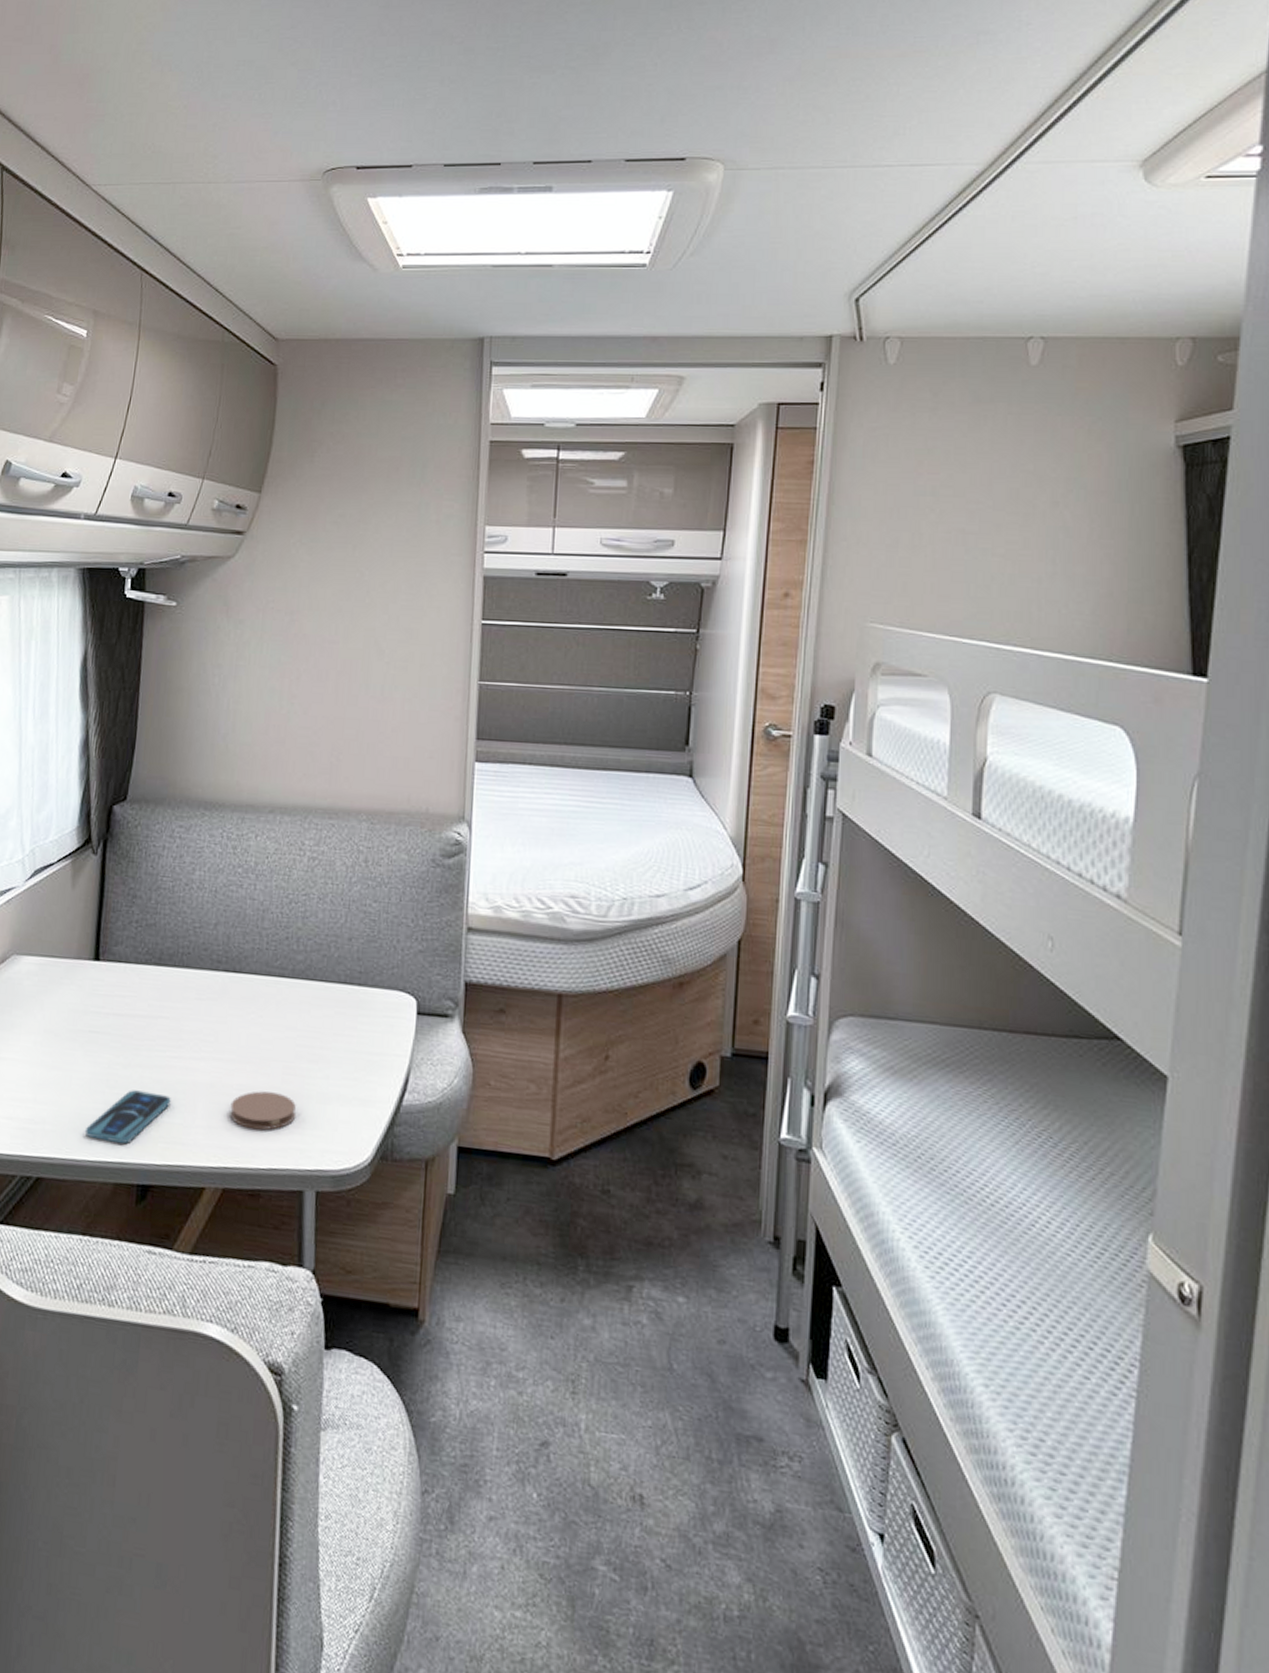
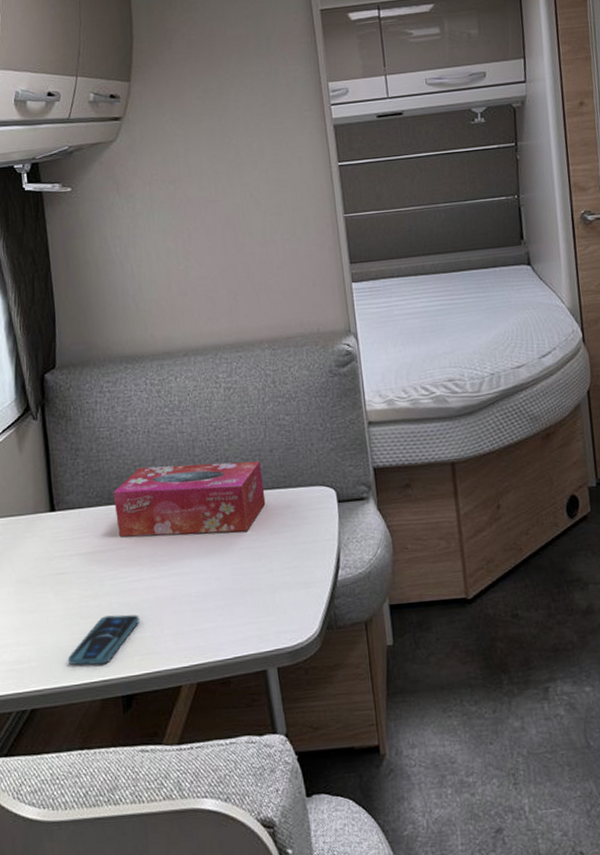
tissue box: none [164,930,336,1026] -> present [113,461,266,537]
coaster: present [229,1091,296,1131] -> none [192,592,250,628]

